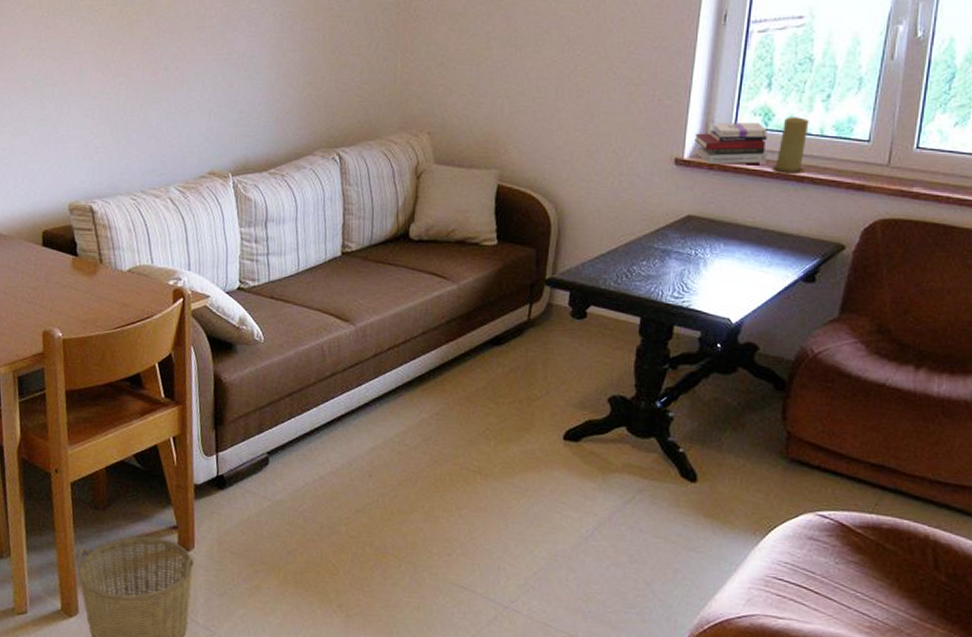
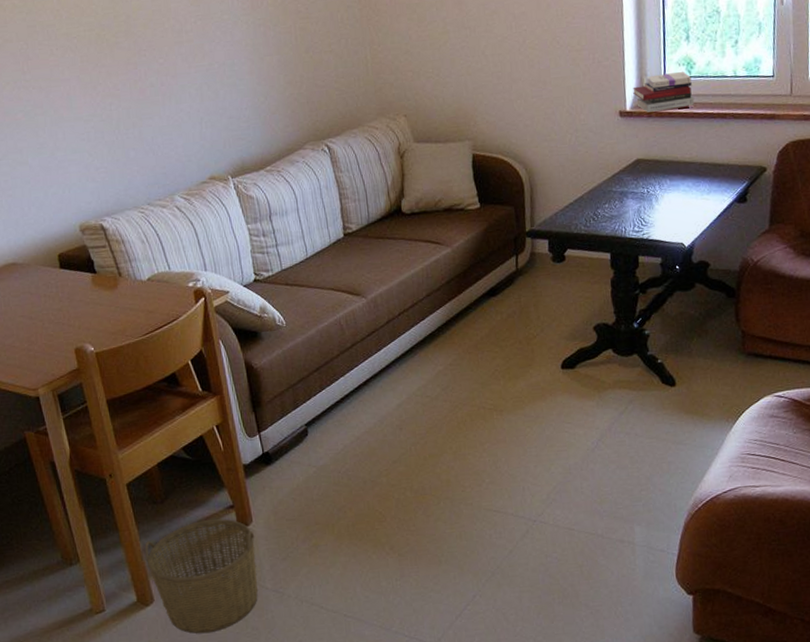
candle: present [770,117,809,175] -> none [698,62,726,114]

